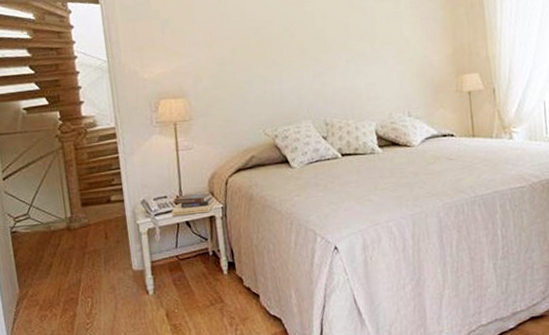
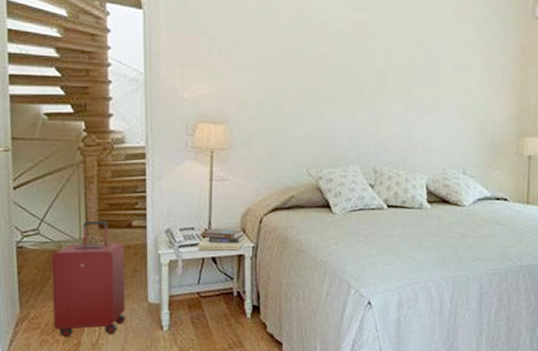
suitcase: none [42,199,114,311] -> present [52,220,126,338]

